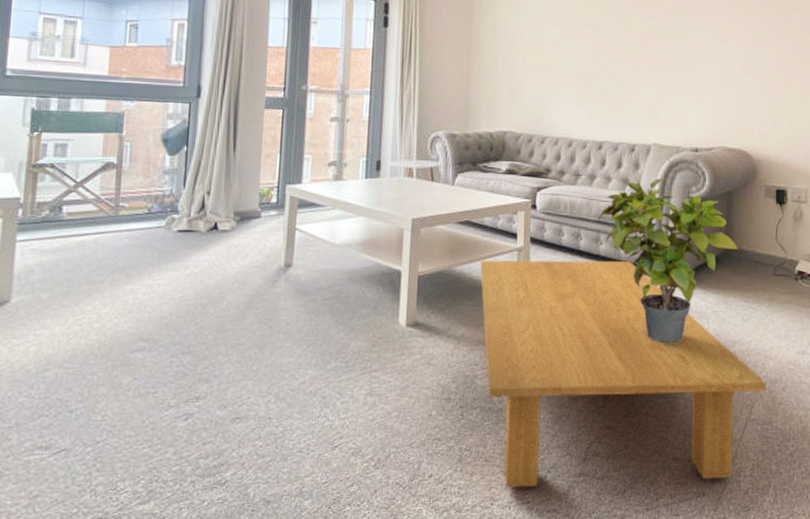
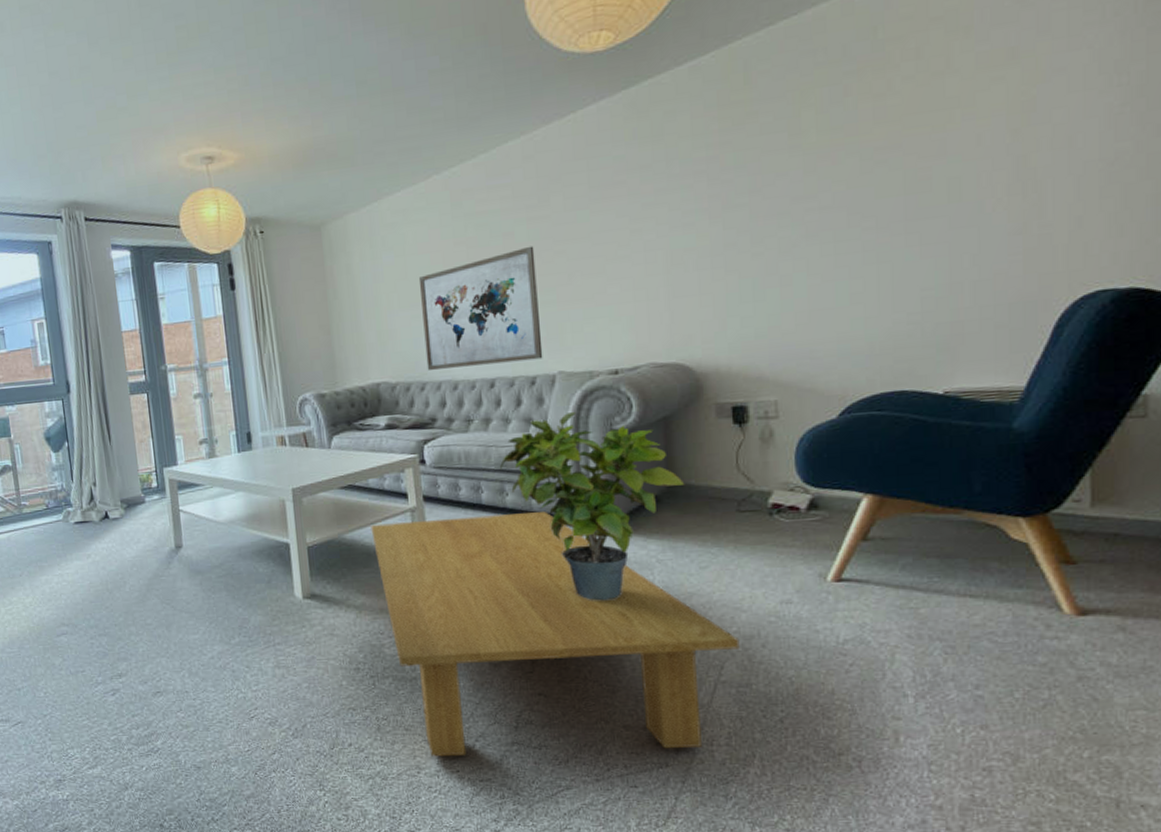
wall art: none [548,37,646,131] -> present [418,246,543,370]

